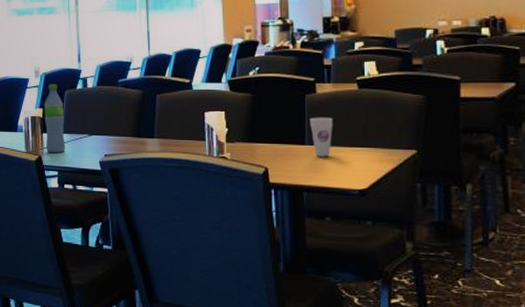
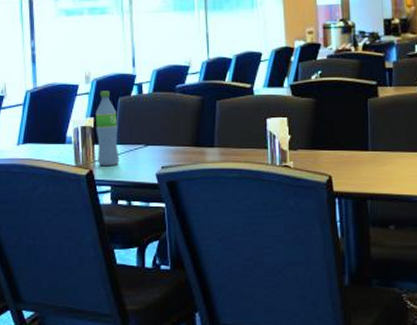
cup: present [309,117,333,157] -> none [372,121,396,163]

